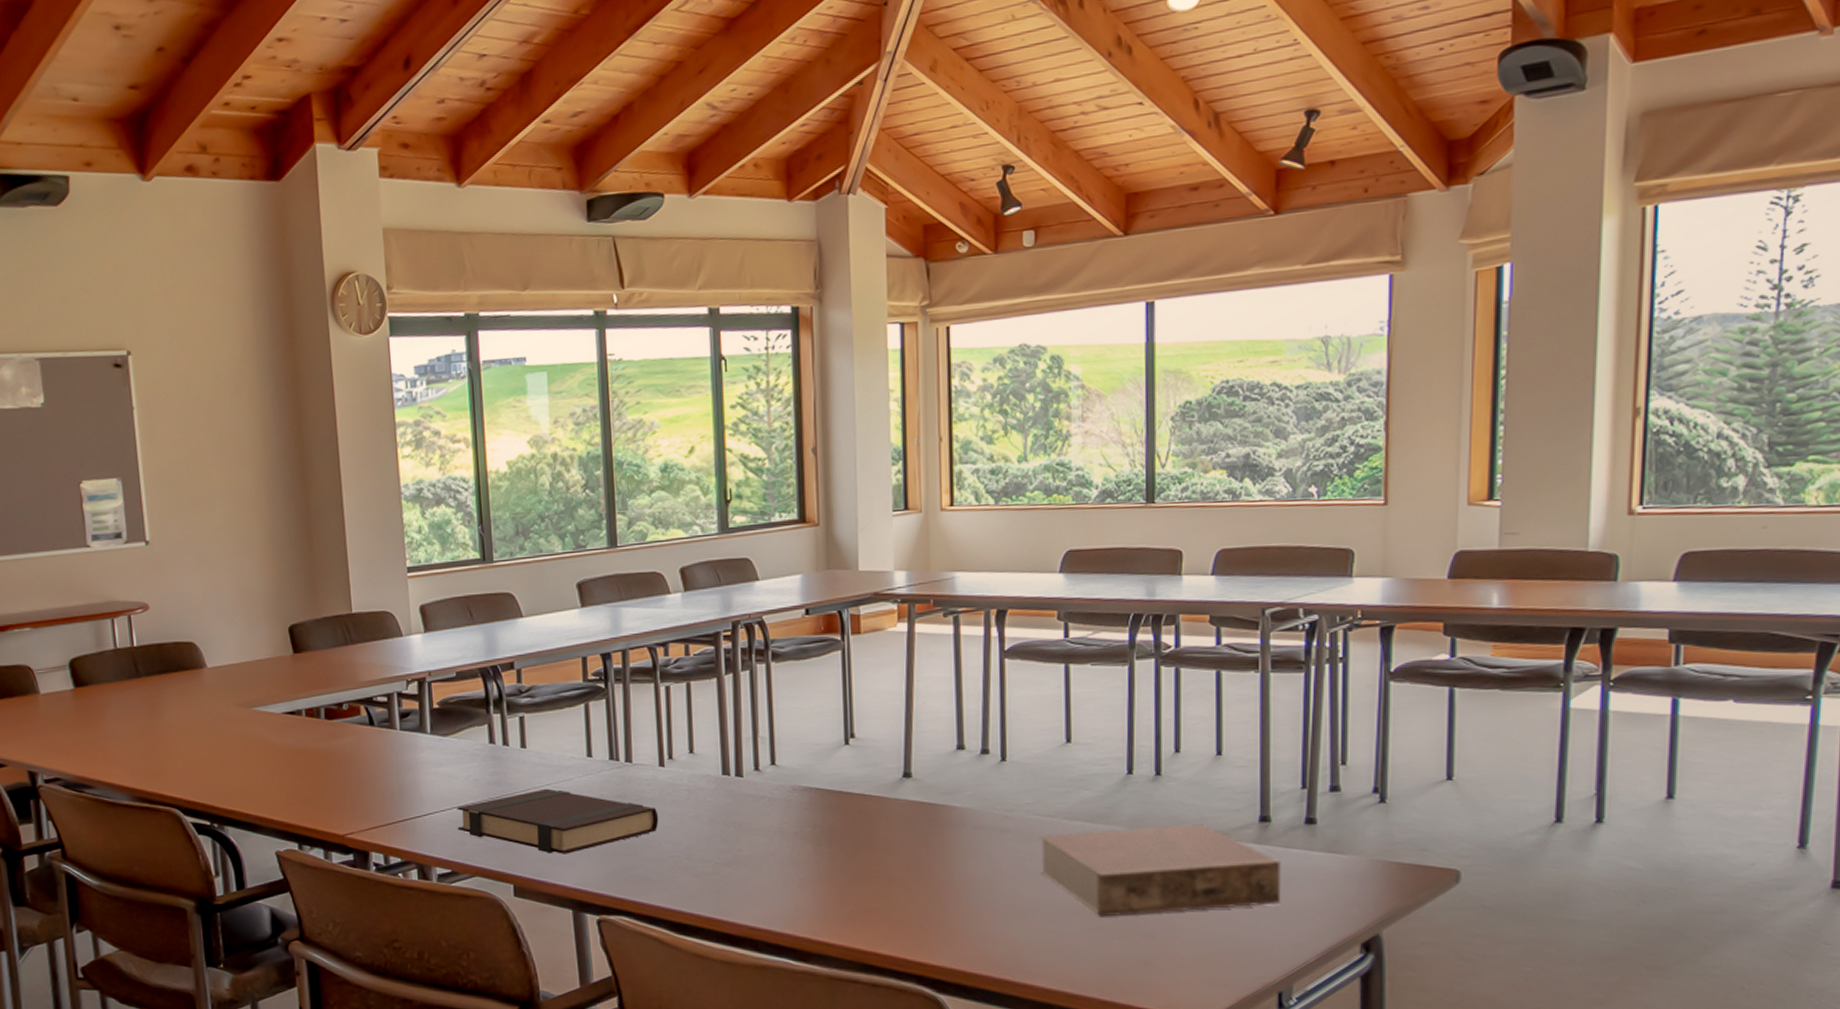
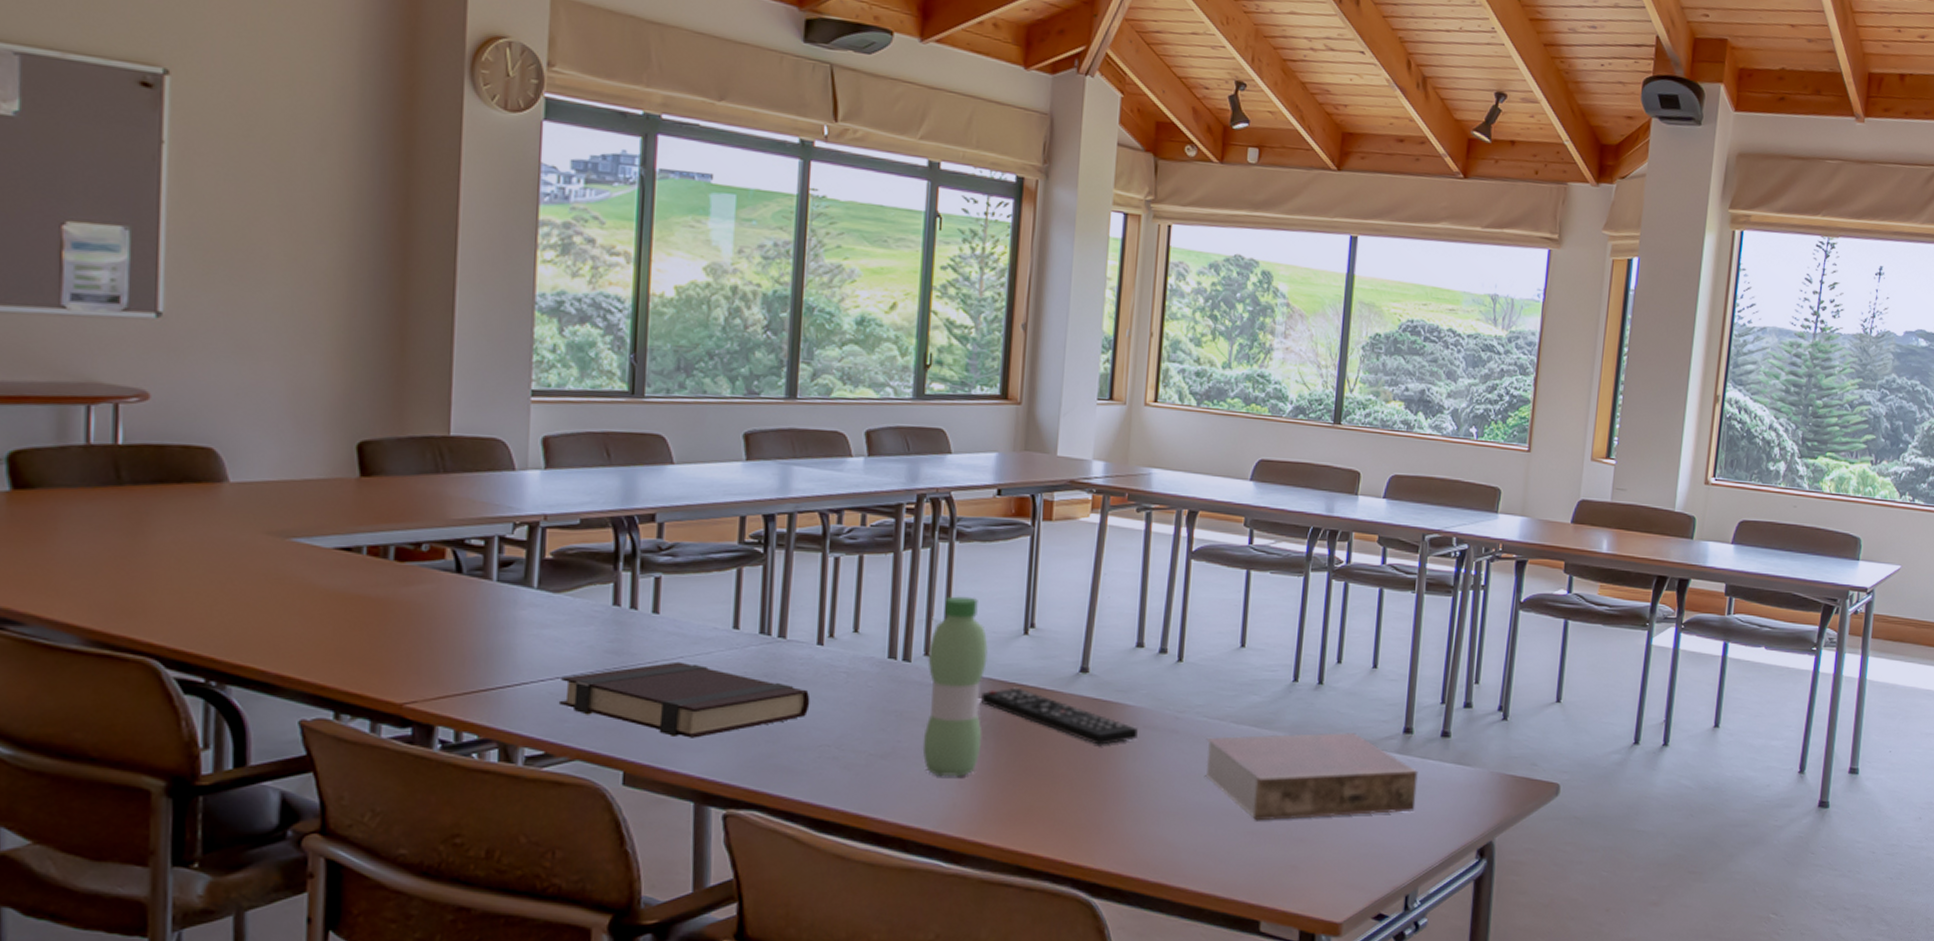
water bottle: none [757,712,816,882] -> present [922,596,988,777]
remote control: none [811,795,967,847] -> present [981,687,1138,745]

